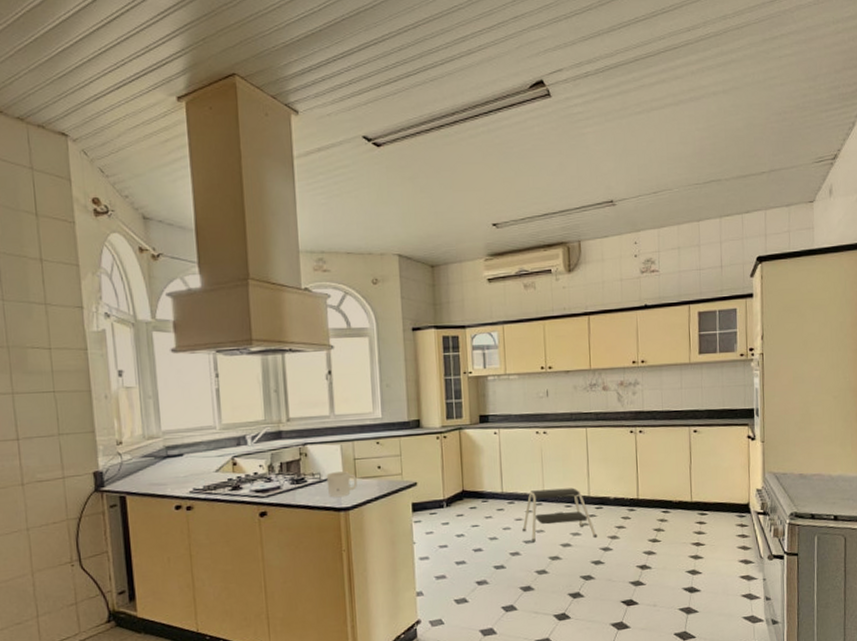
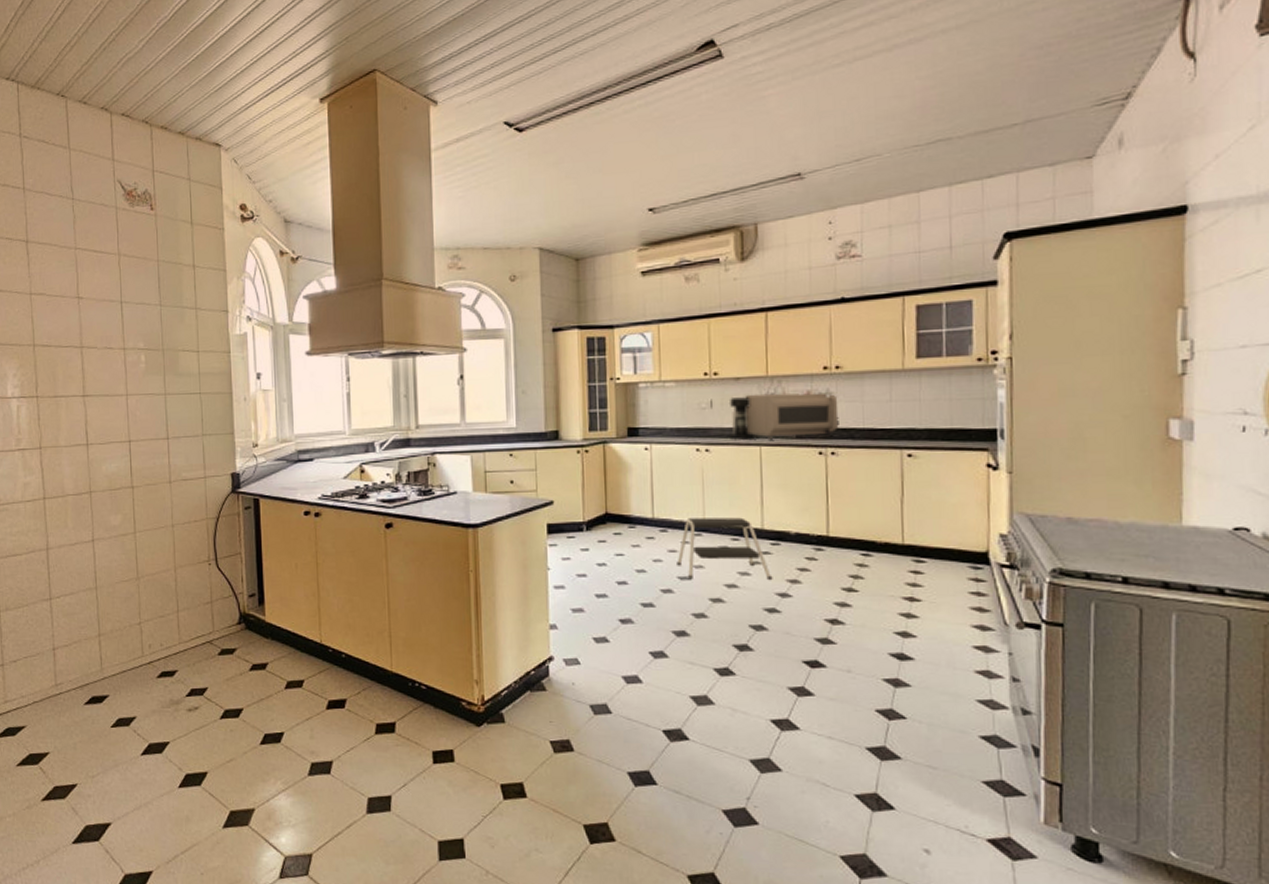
mug: present [326,471,357,498] -> none [455,485,487,513]
coffee maker: none [561,387,583,423] -> present [728,397,756,440]
microwave: none [574,382,645,423] -> present [745,392,839,440]

